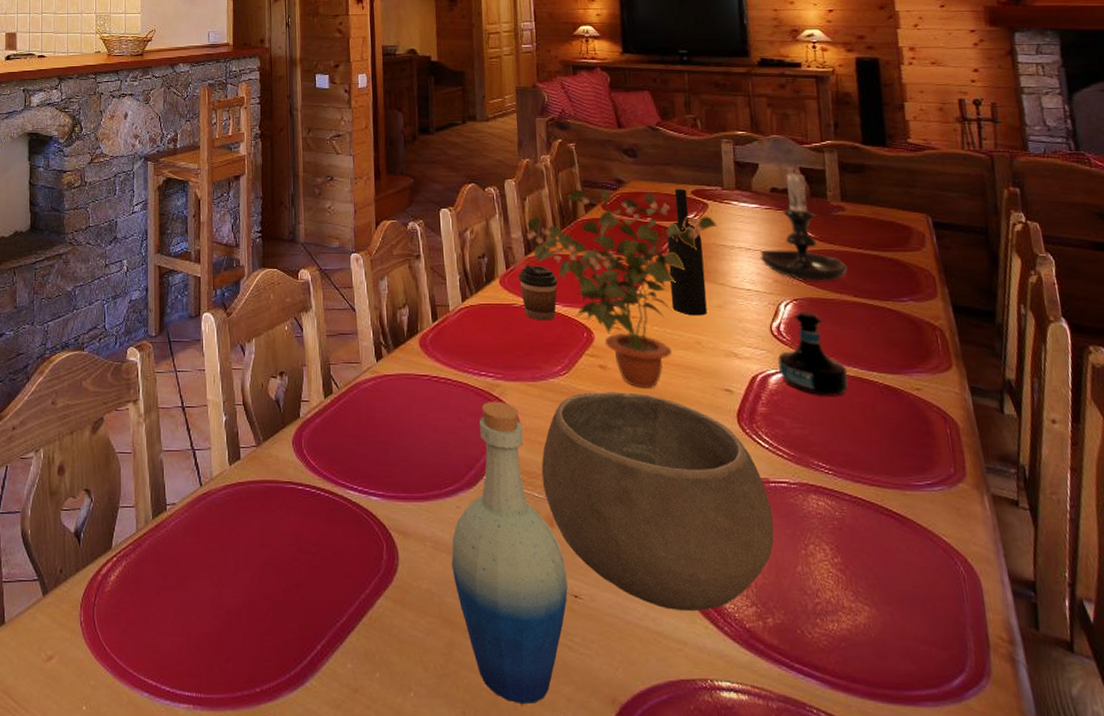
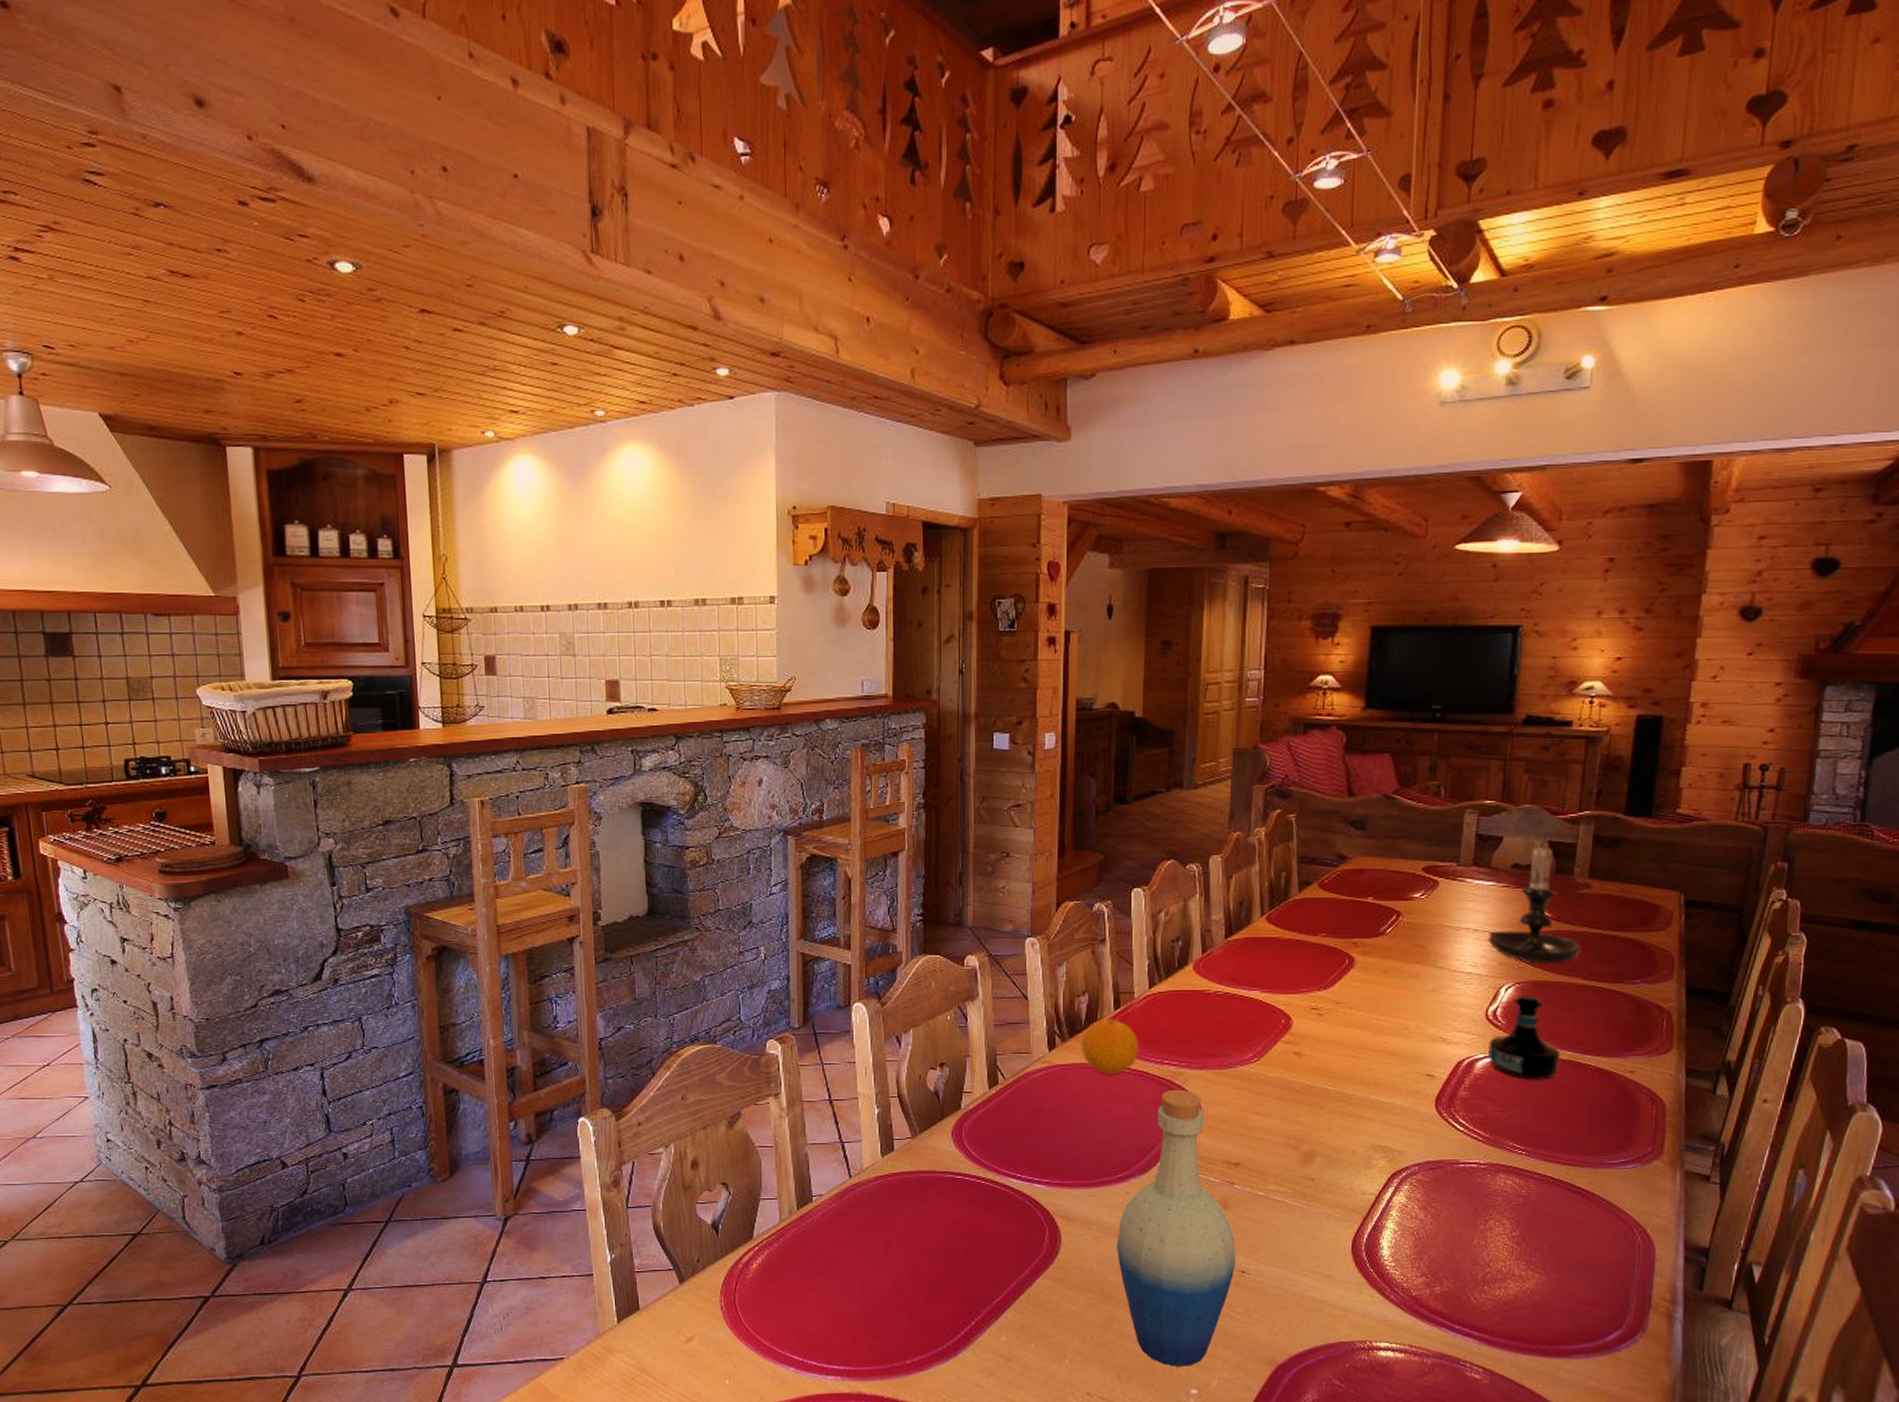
fruit: none [405,330,458,385] -> present [1081,1018,1140,1075]
coffee cup: present [519,265,558,321] -> none [1215,948,1260,1007]
potted plant: present [526,189,717,388] -> none [1228,865,1446,1074]
bowl: present [541,392,774,612] -> none [1220,1079,1457,1283]
wine bottle: present [667,188,707,316] -> none [1382,864,1426,1001]

